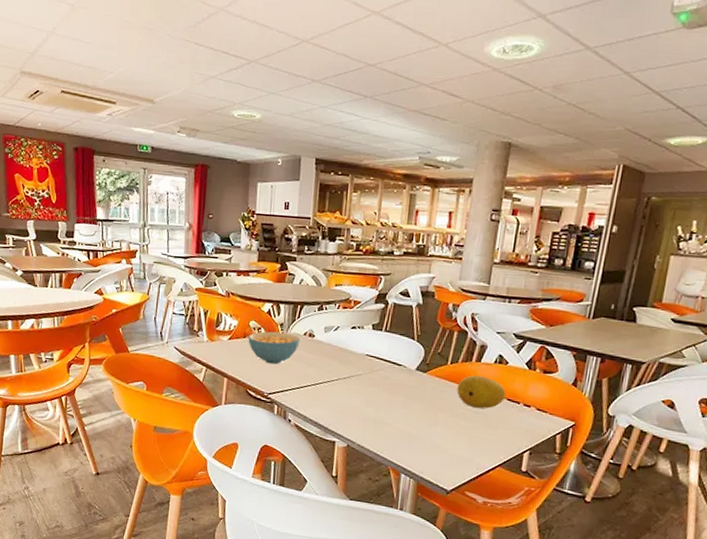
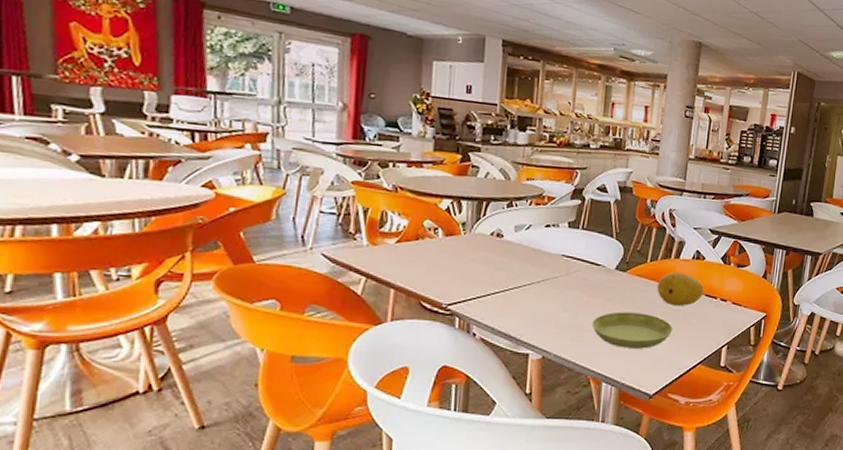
cereal bowl: present [248,331,300,365] -> none [421,231,486,270]
saucer: none [392,409,473,447] -> present [592,311,673,349]

